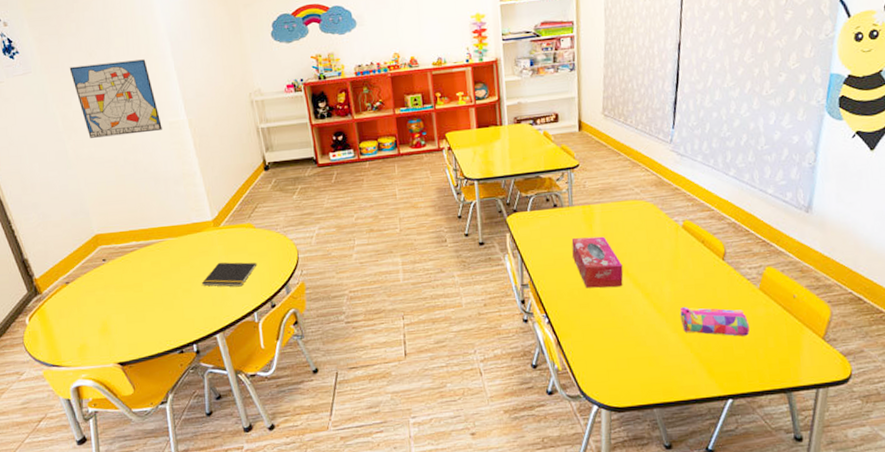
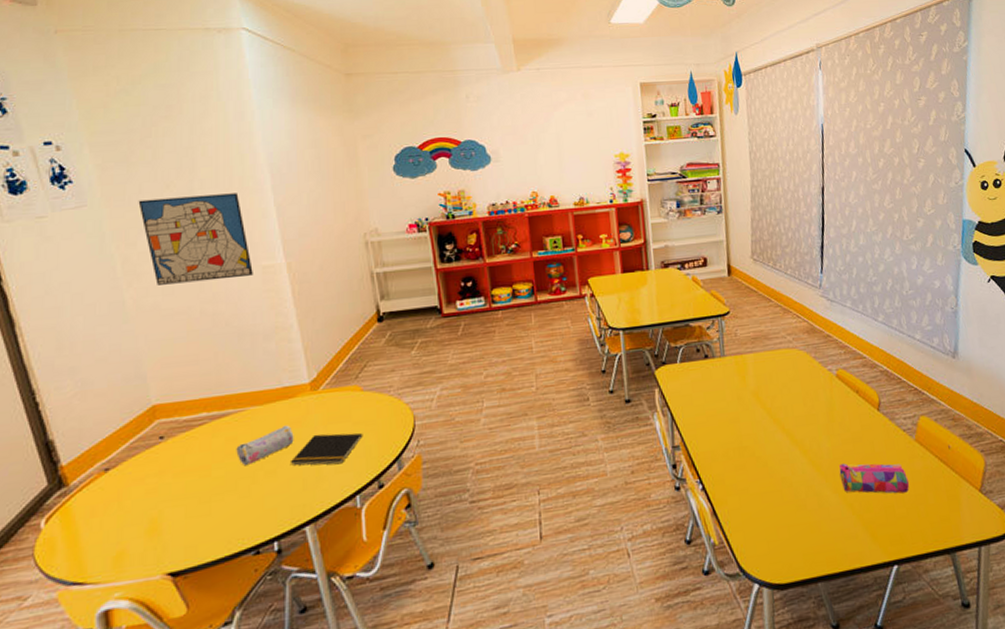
pencil case: none [160,254,203,285] -> present [236,425,294,466]
tissue box: present [571,236,623,288] -> none [724,389,780,448]

